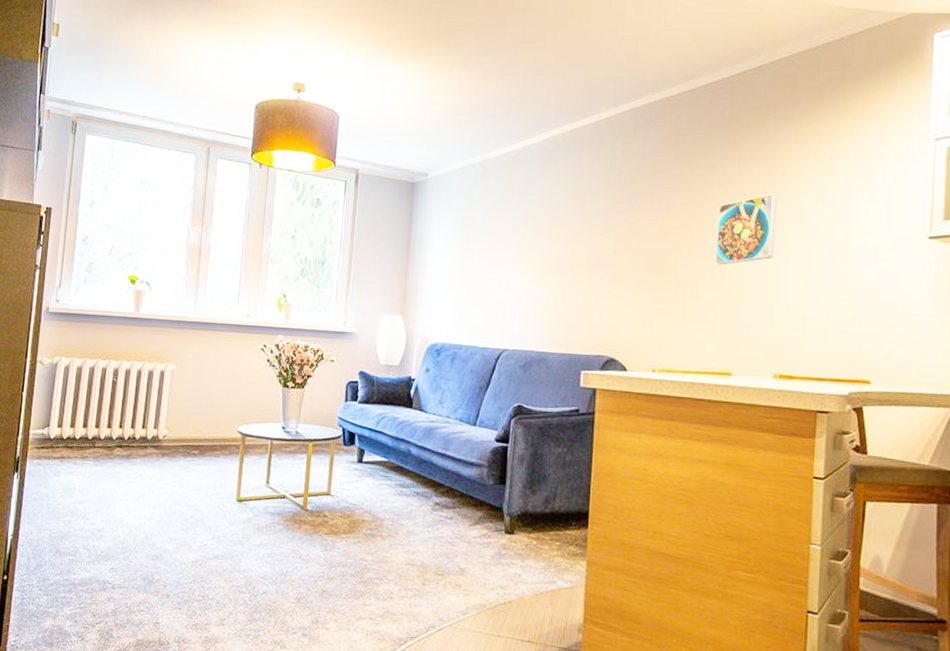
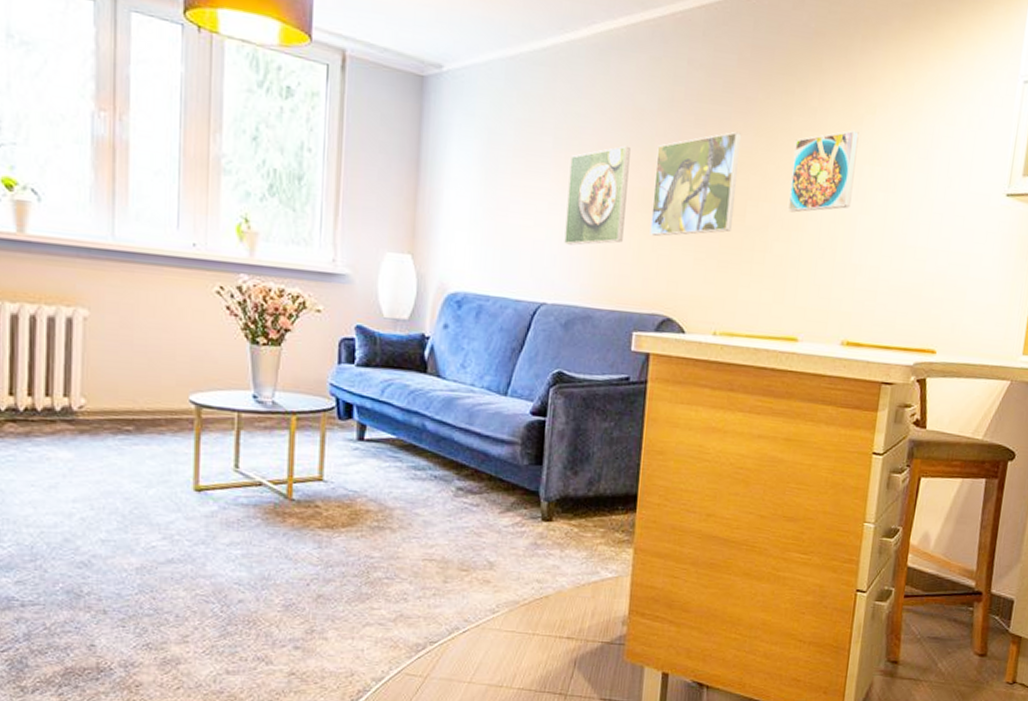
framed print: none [522,221,576,302] -> present [564,145,631,246]
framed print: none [593,203,669,291] -> present [650,131,741,236]

